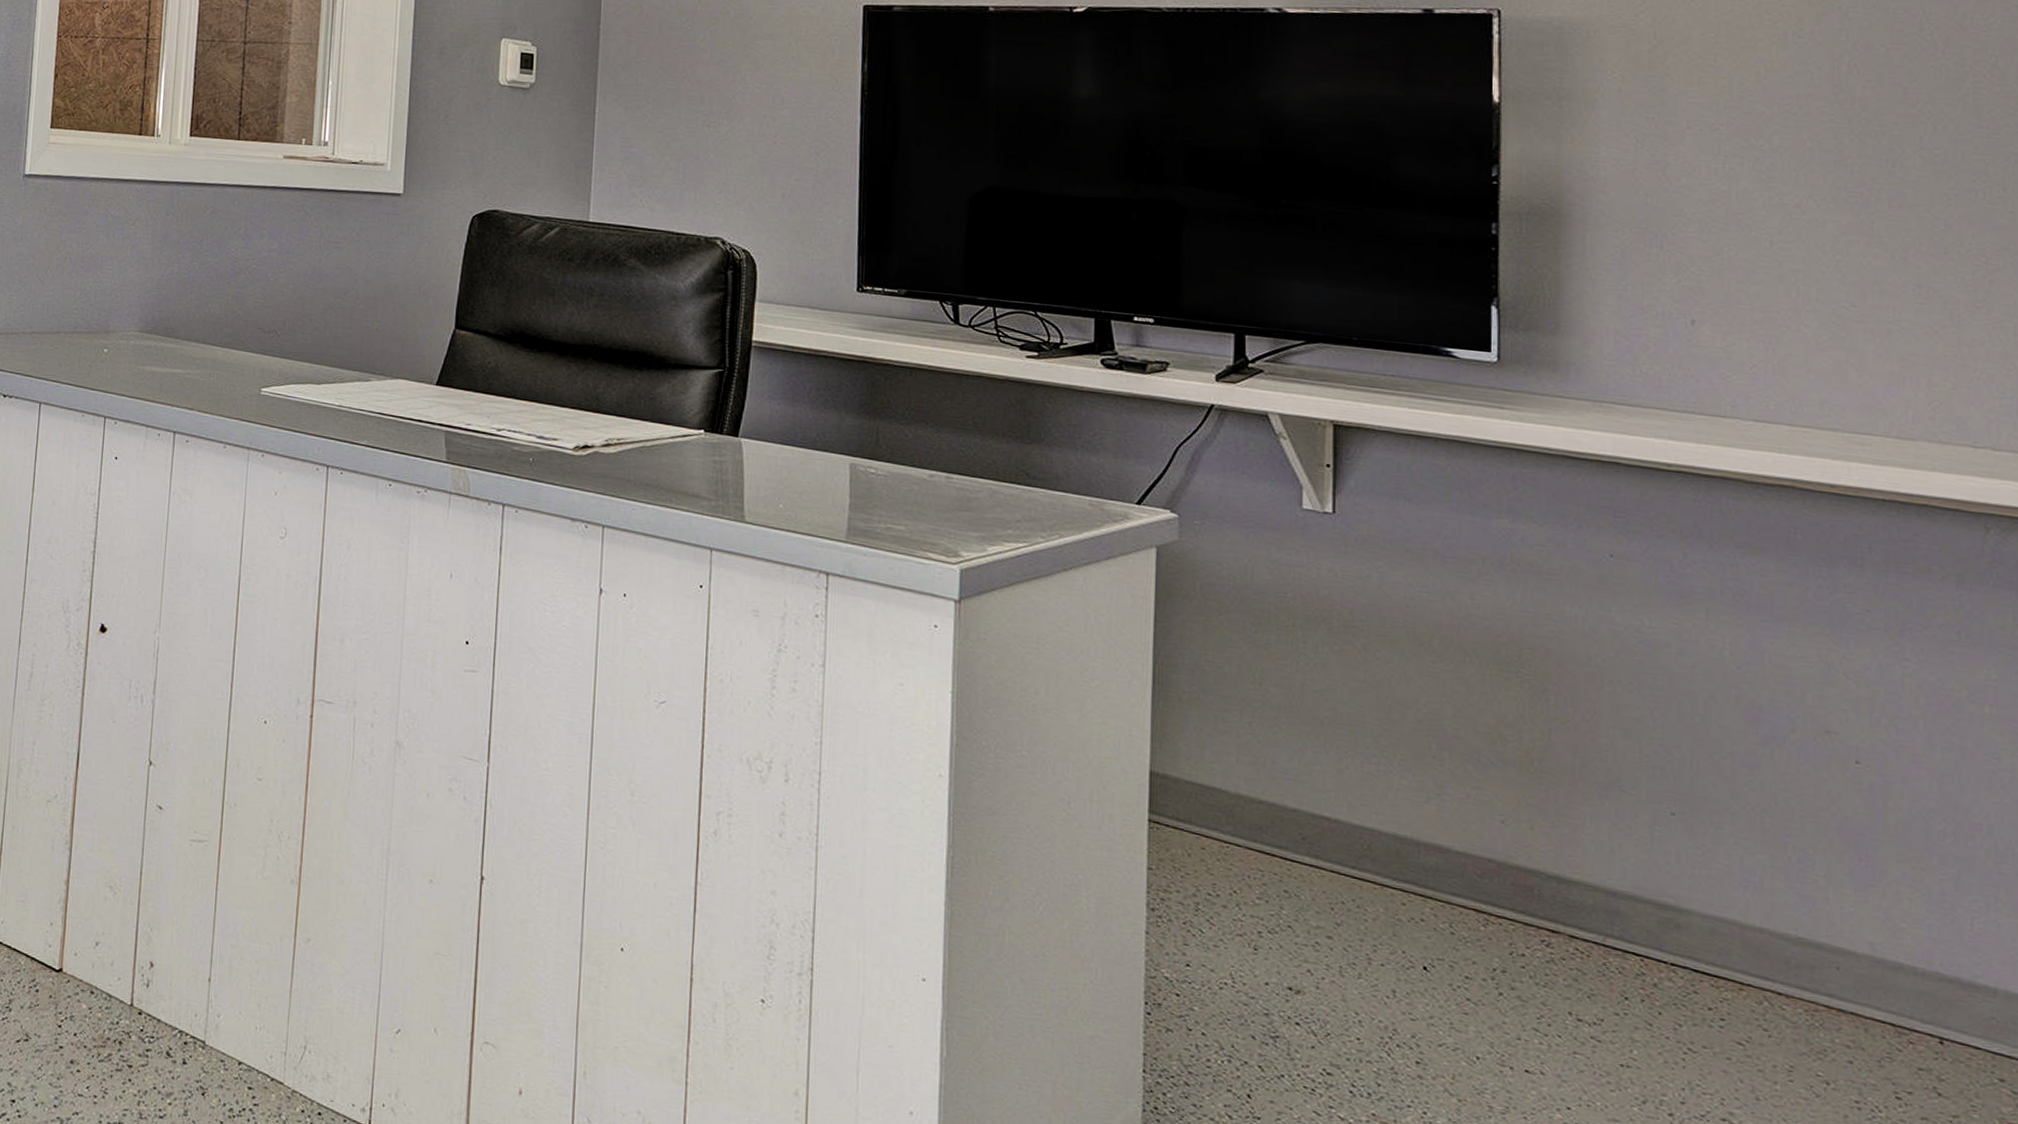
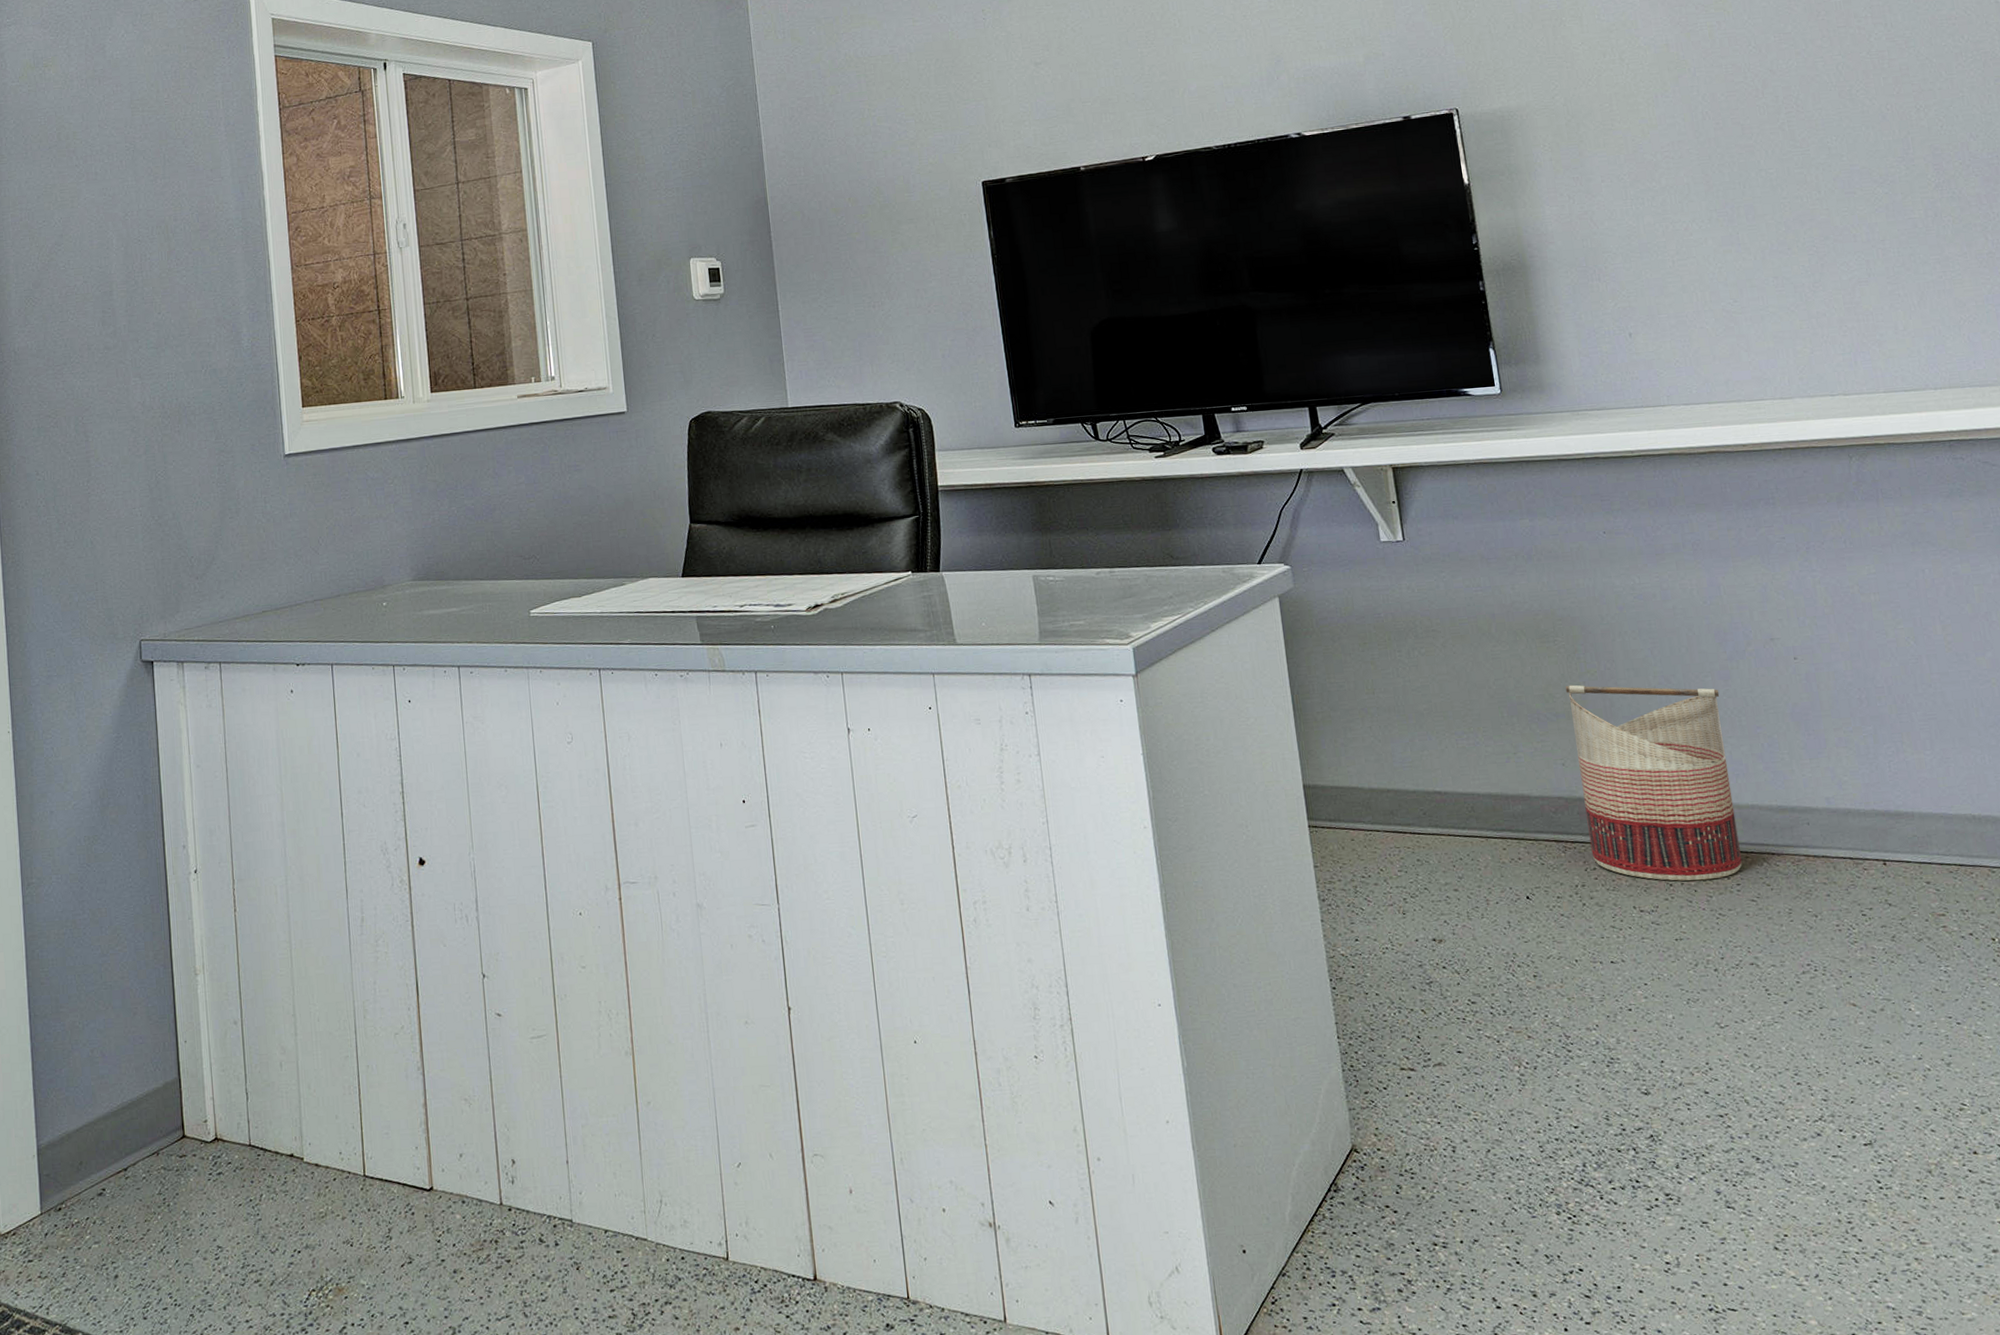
basket: none [1522,728,1739,1007] -> present [1565,684,1742,881]

